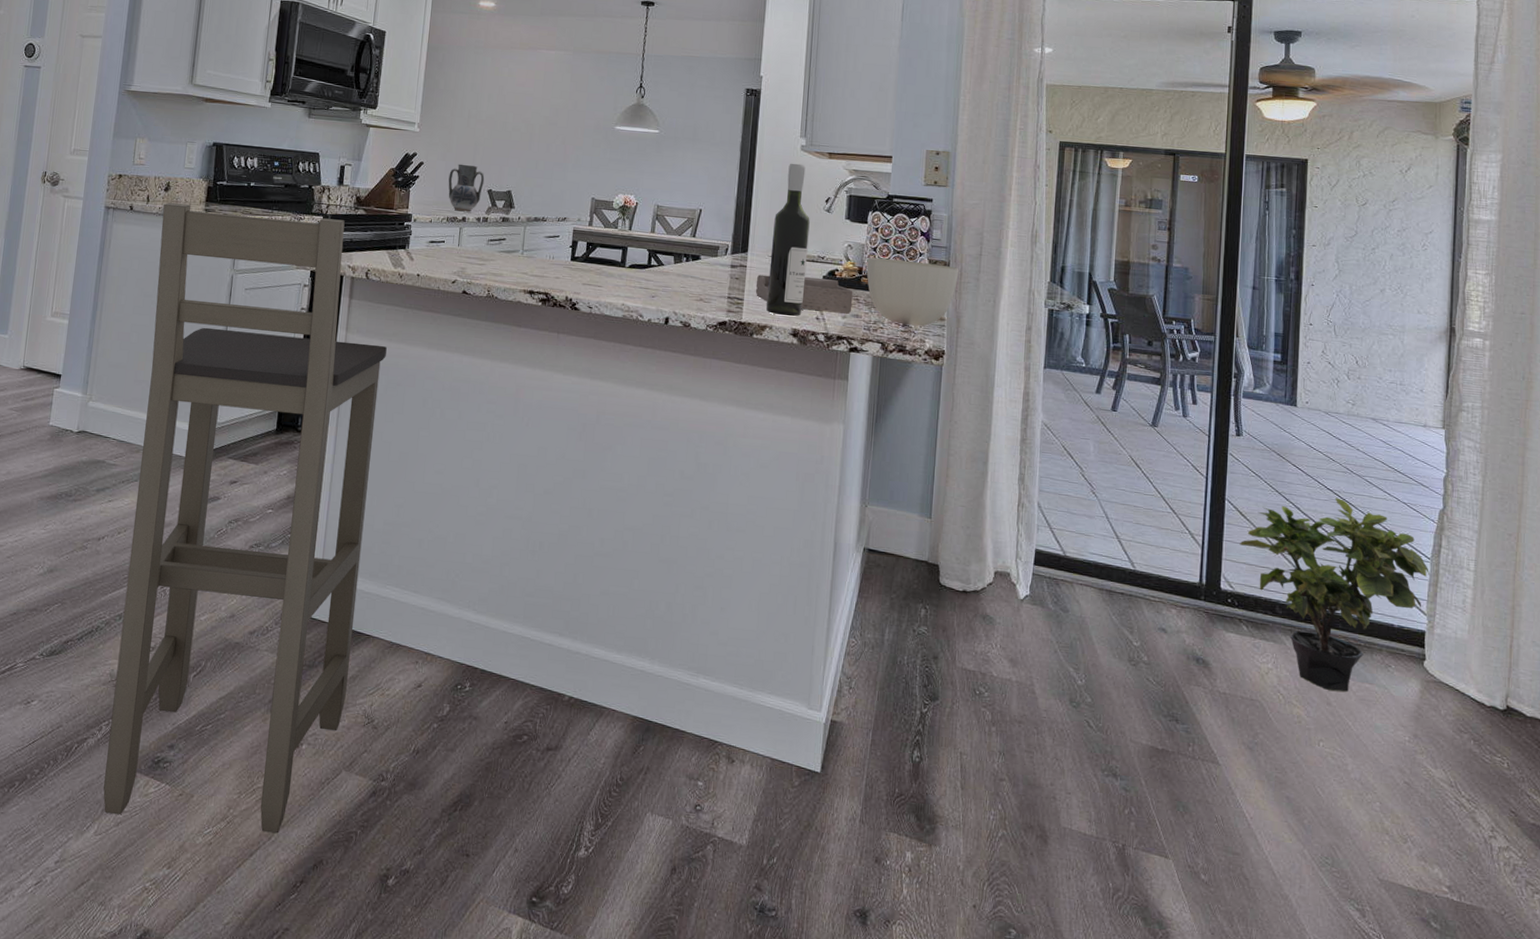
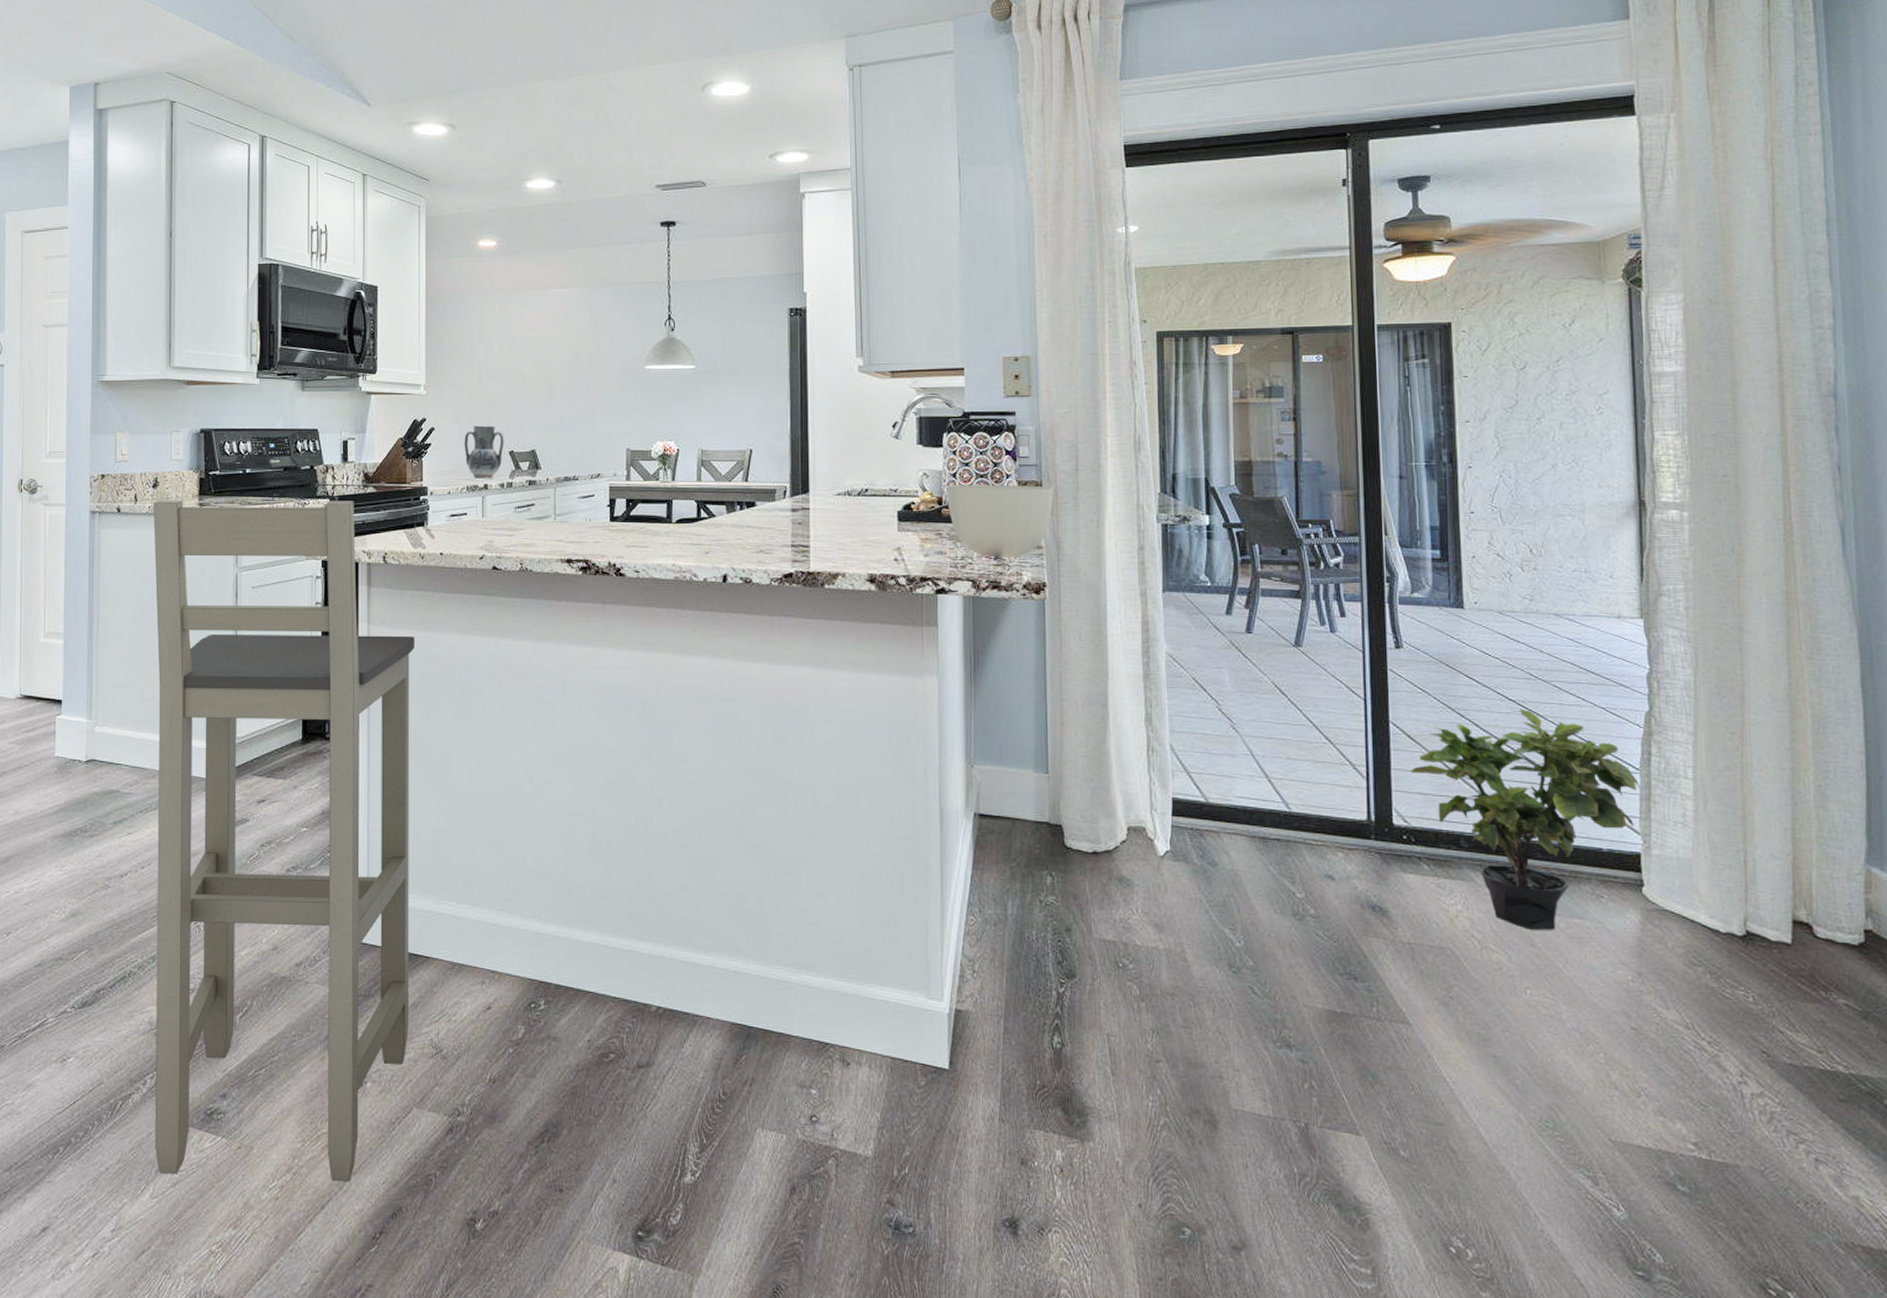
napkin holder: present [755,274,853,315] -> none [822,513,935,553]
bottle: present [765,163,810,317] -> none [835,387,878,561]

